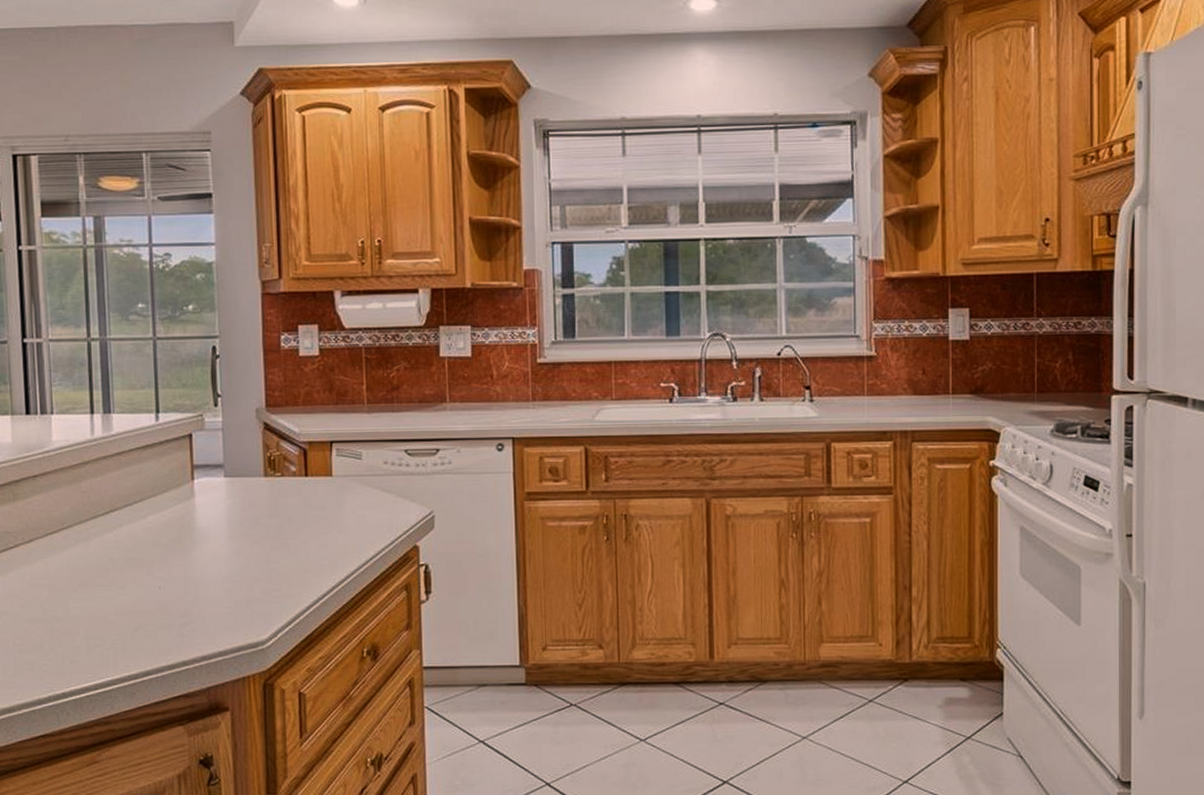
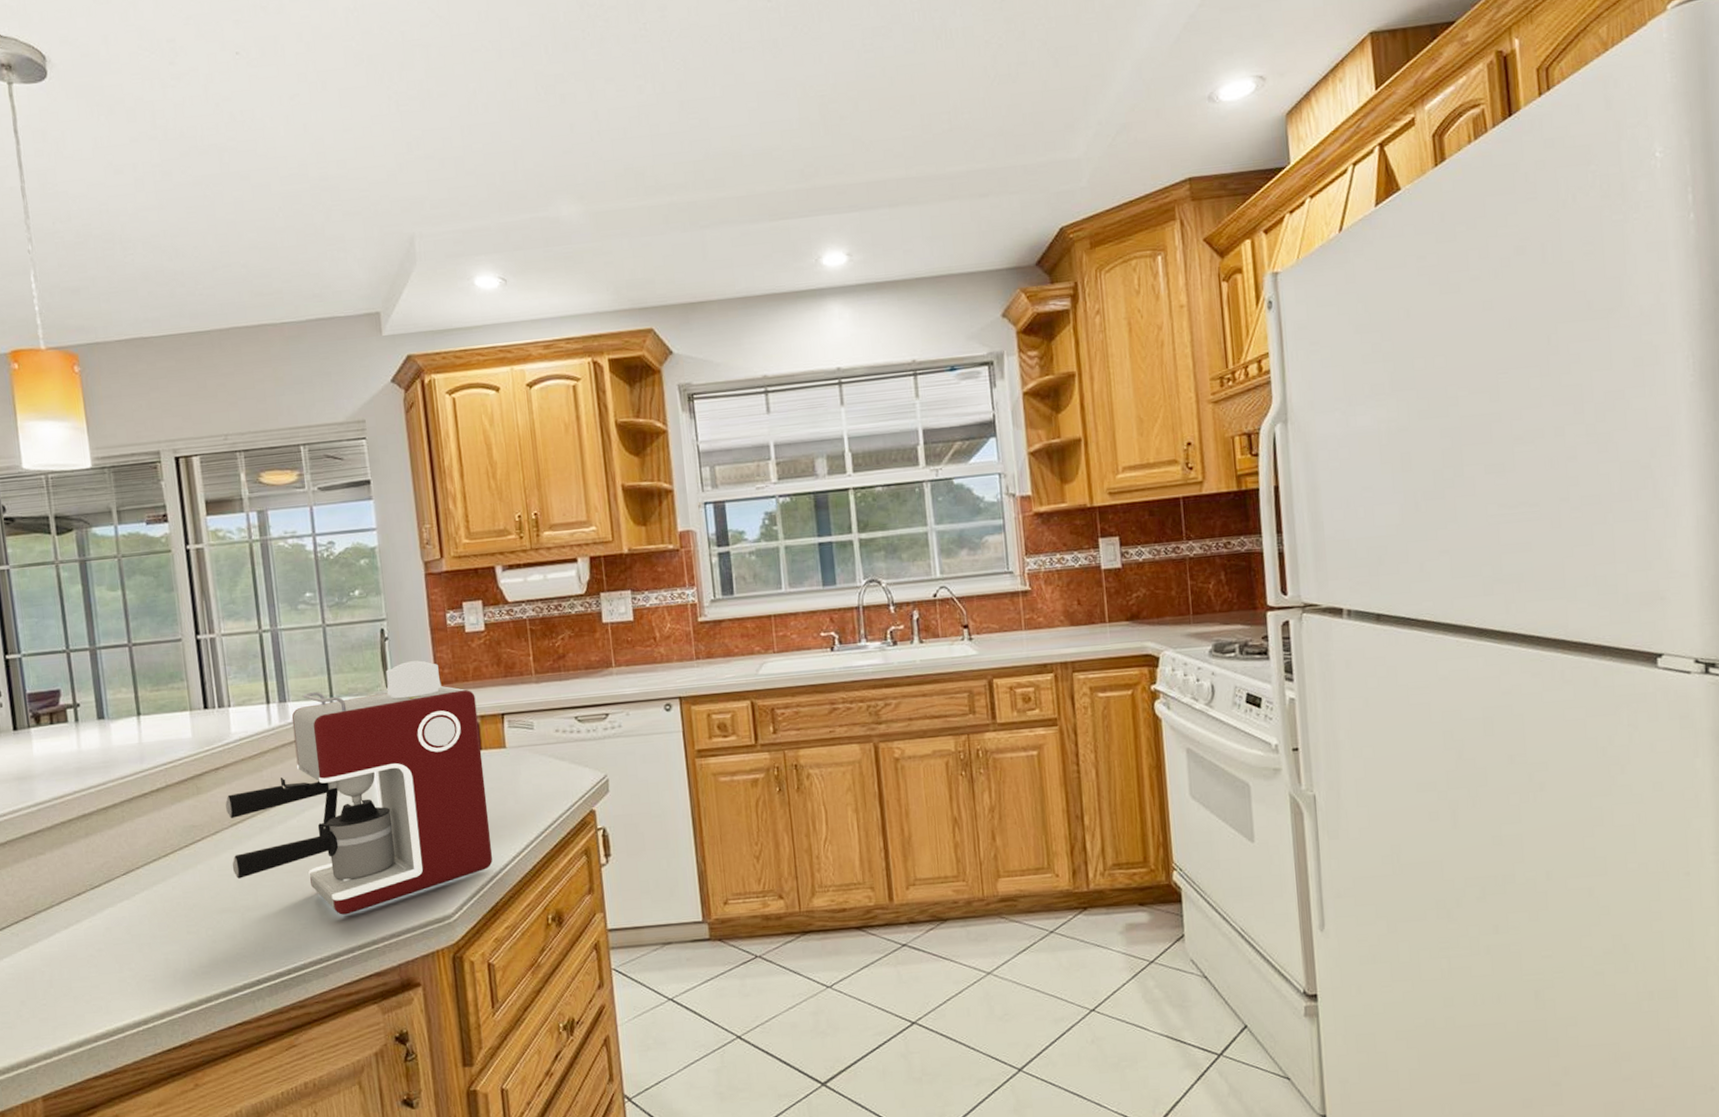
coffee maker: none [42,381,312,633] -> present [225,660,493,915]

